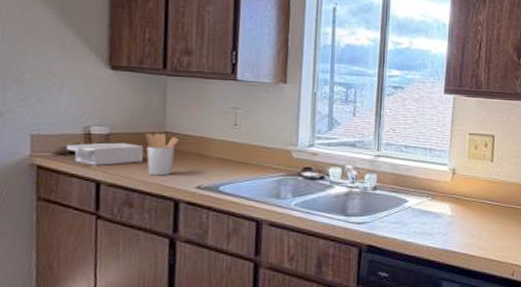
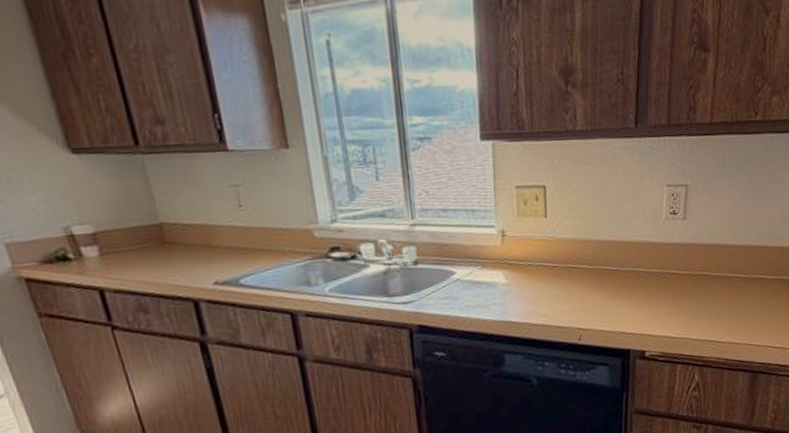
tissue box: present [66,142,144,166] -> none [51,241,145,272]
utensil holder: present [145,132,179,176] -> none [137,225,182,276]

